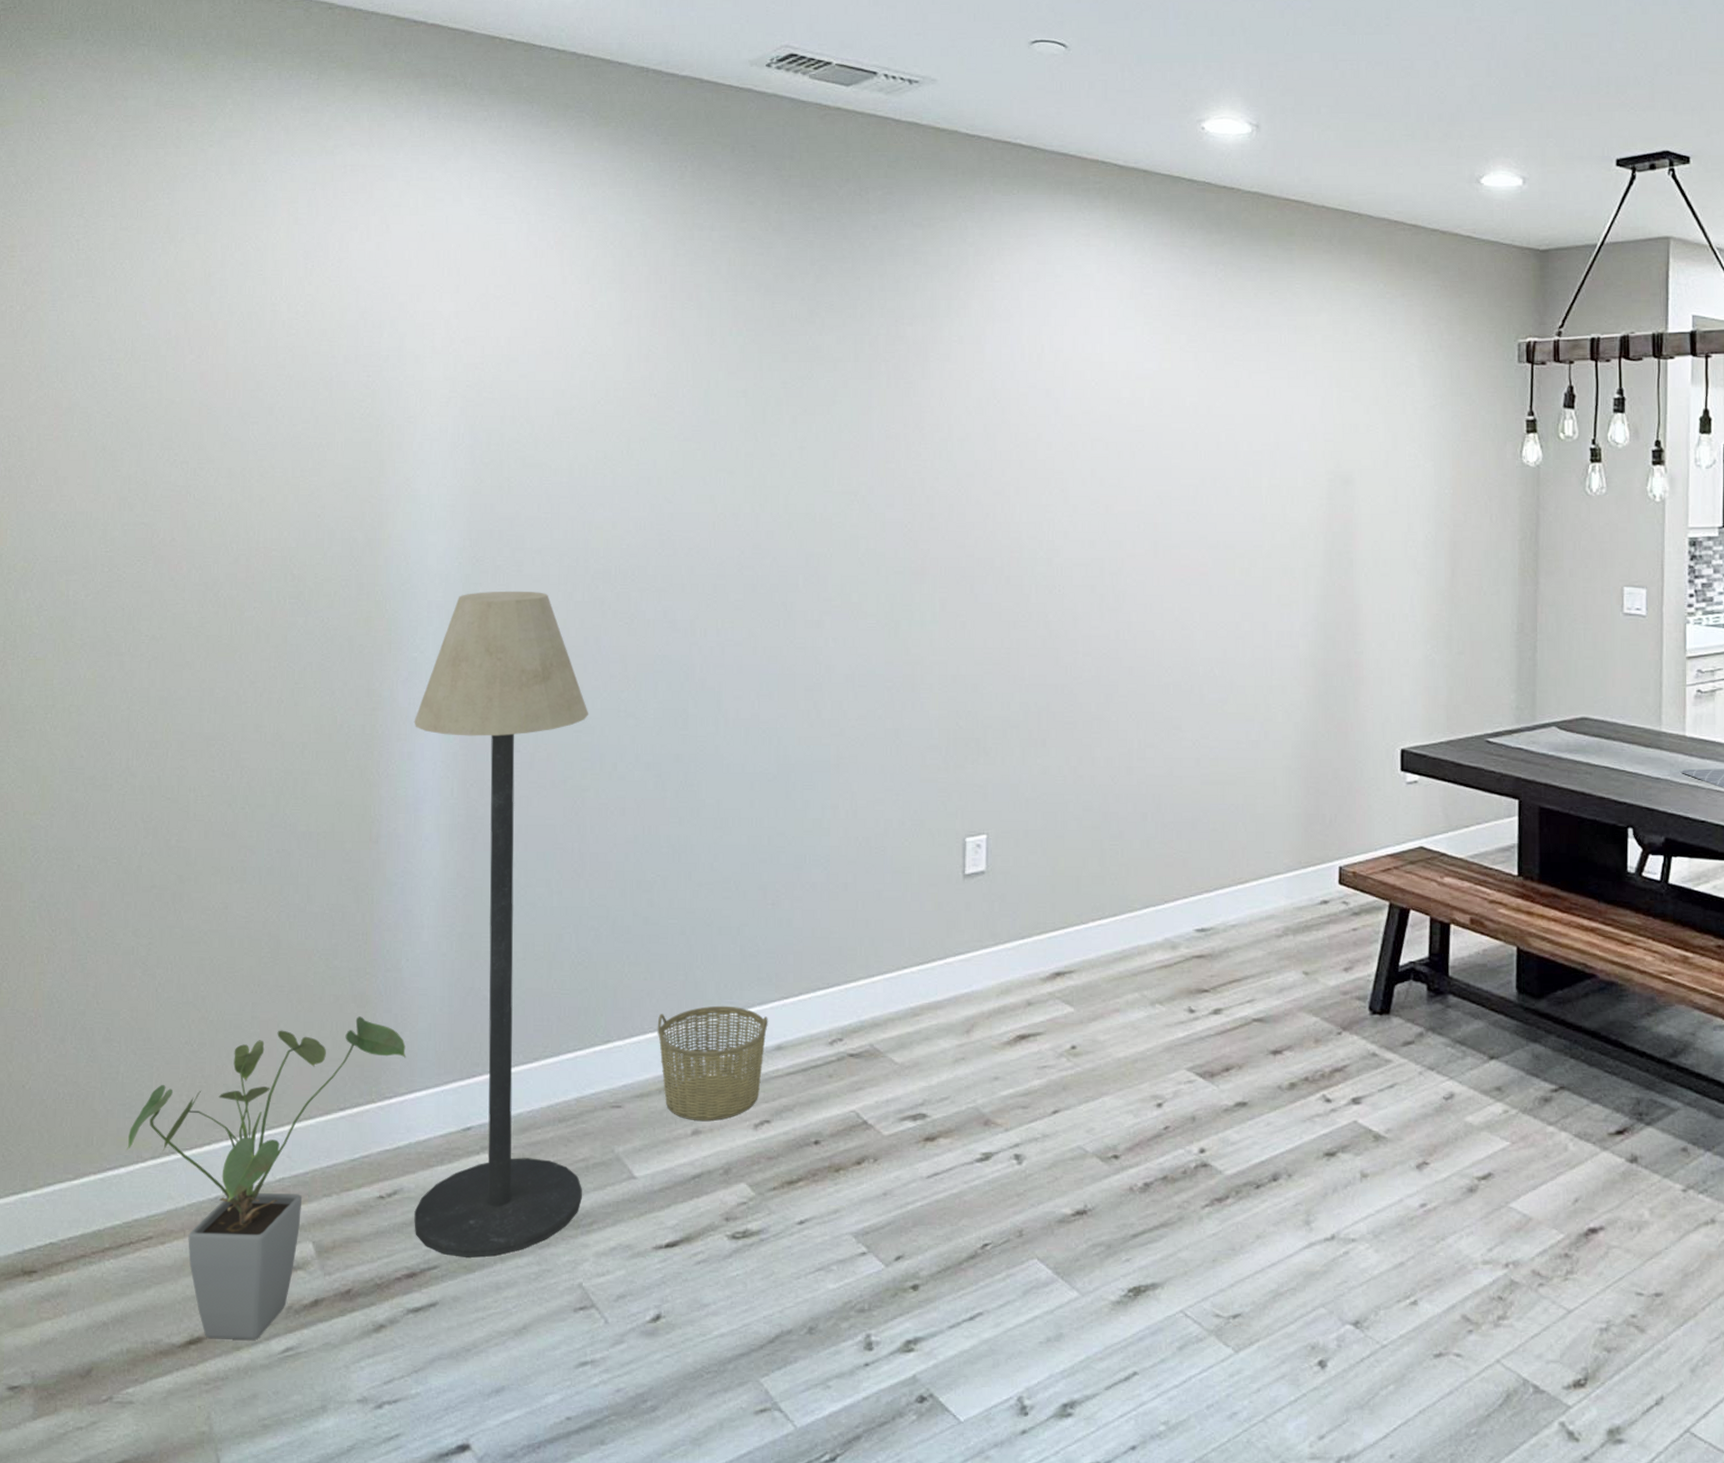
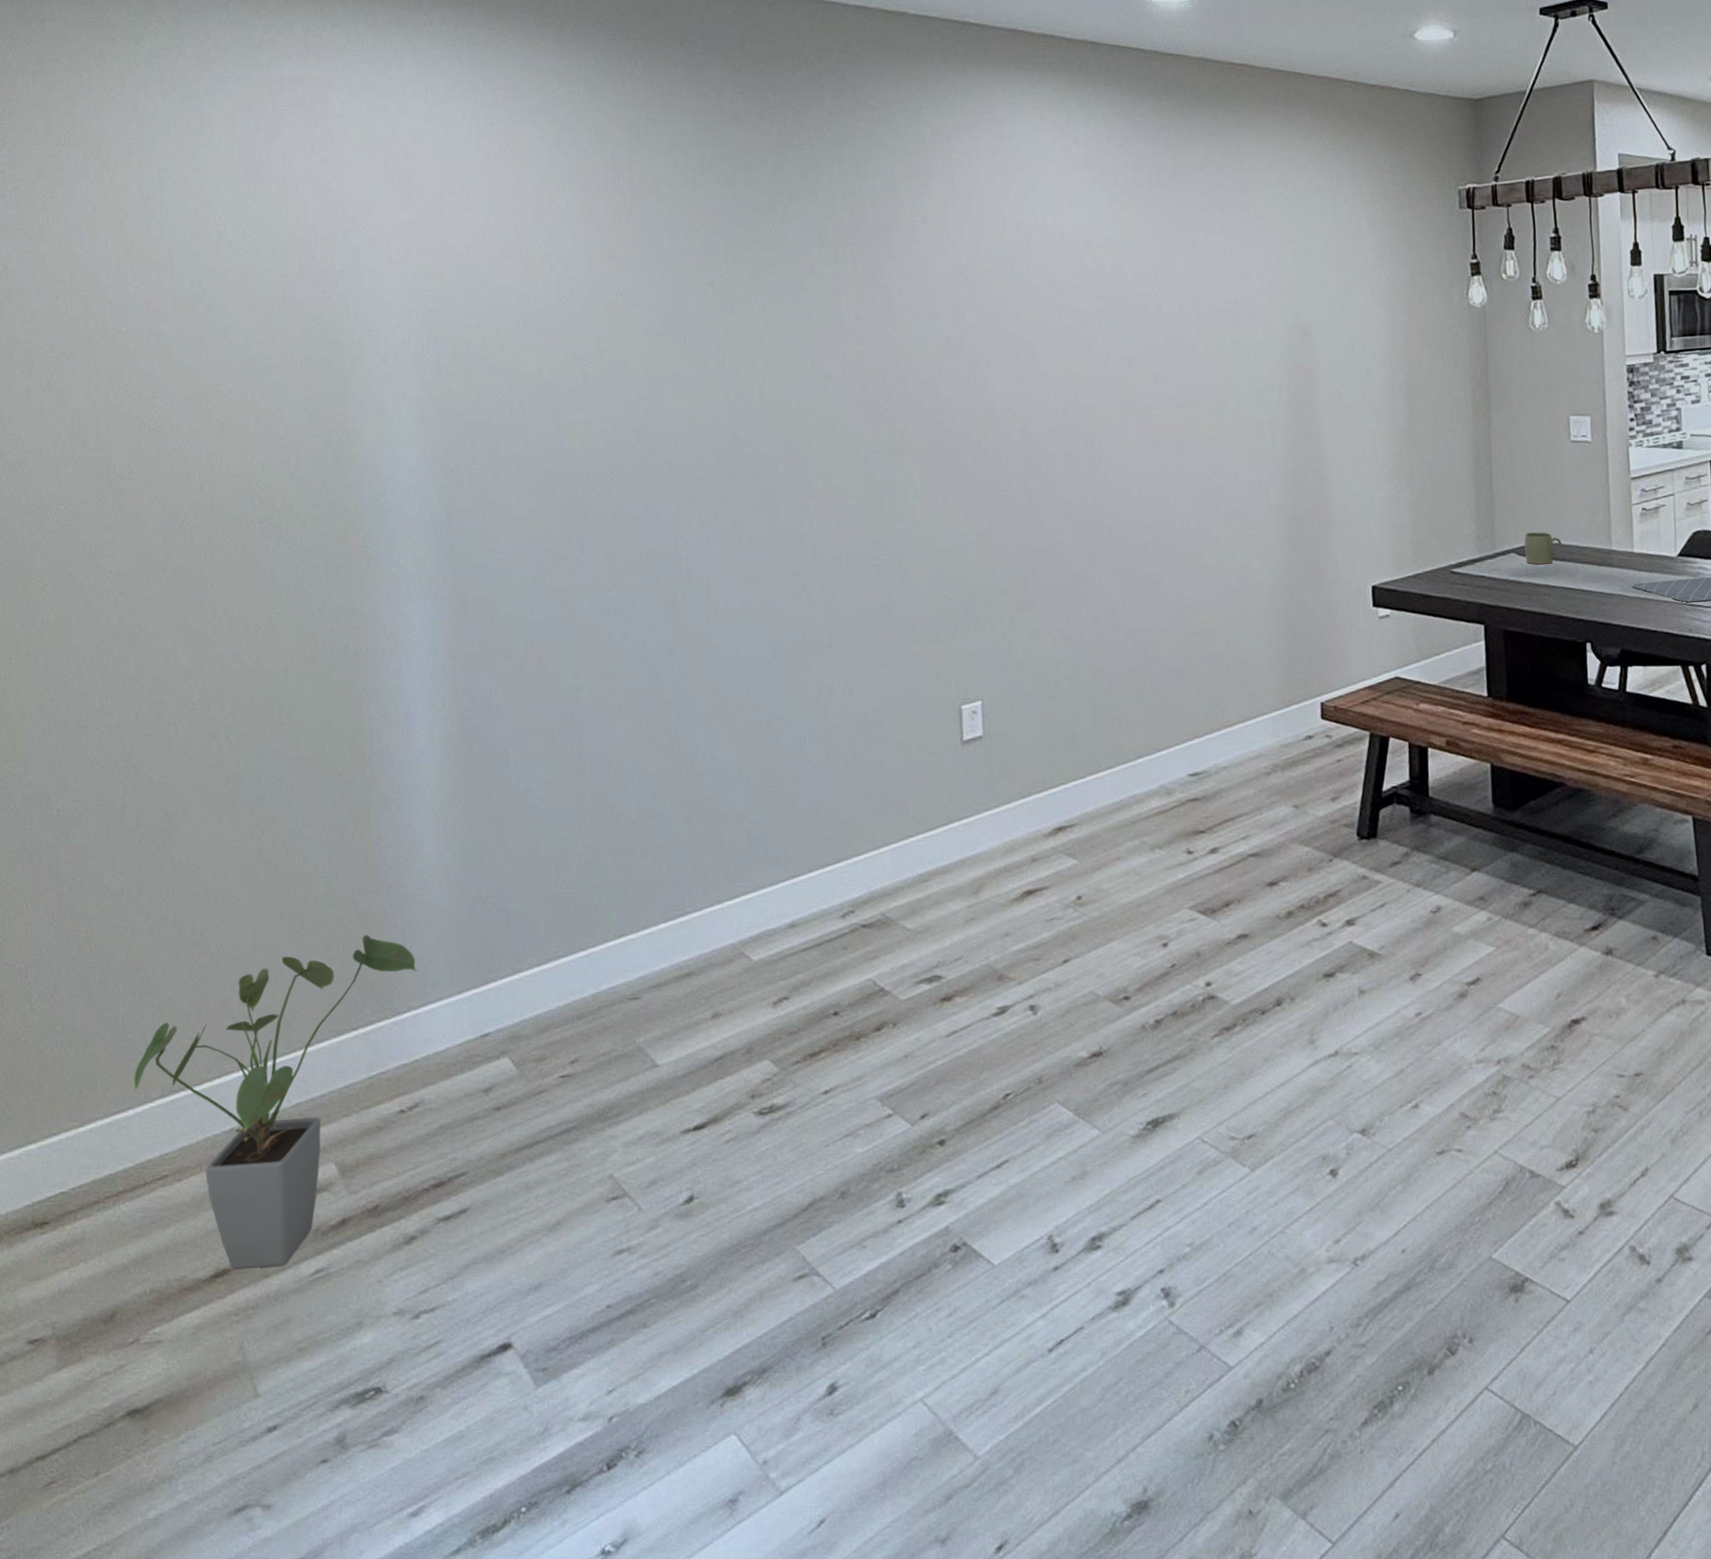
floor lamp: present [414,591,589,1258] -> none [398,497,606,1162]
basket: present [657,1005,768,1121] -> none [669,889,780,1005]
mug: none [1567,707,1607,741] -> present [1524,532,1562,565]

